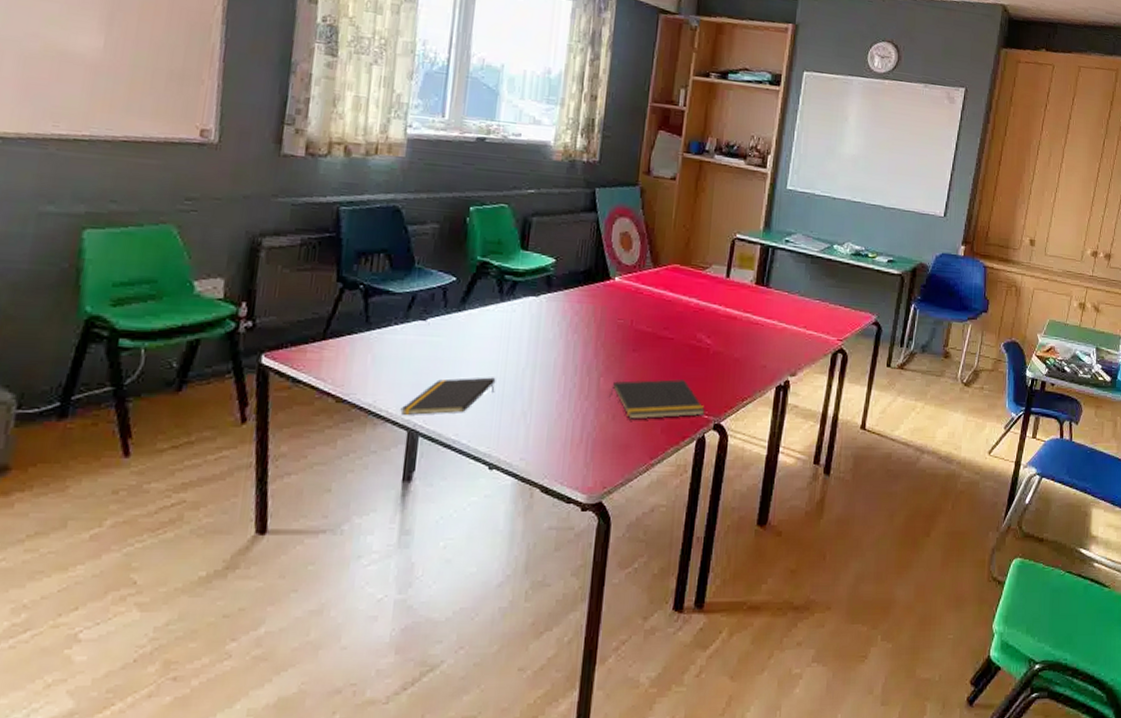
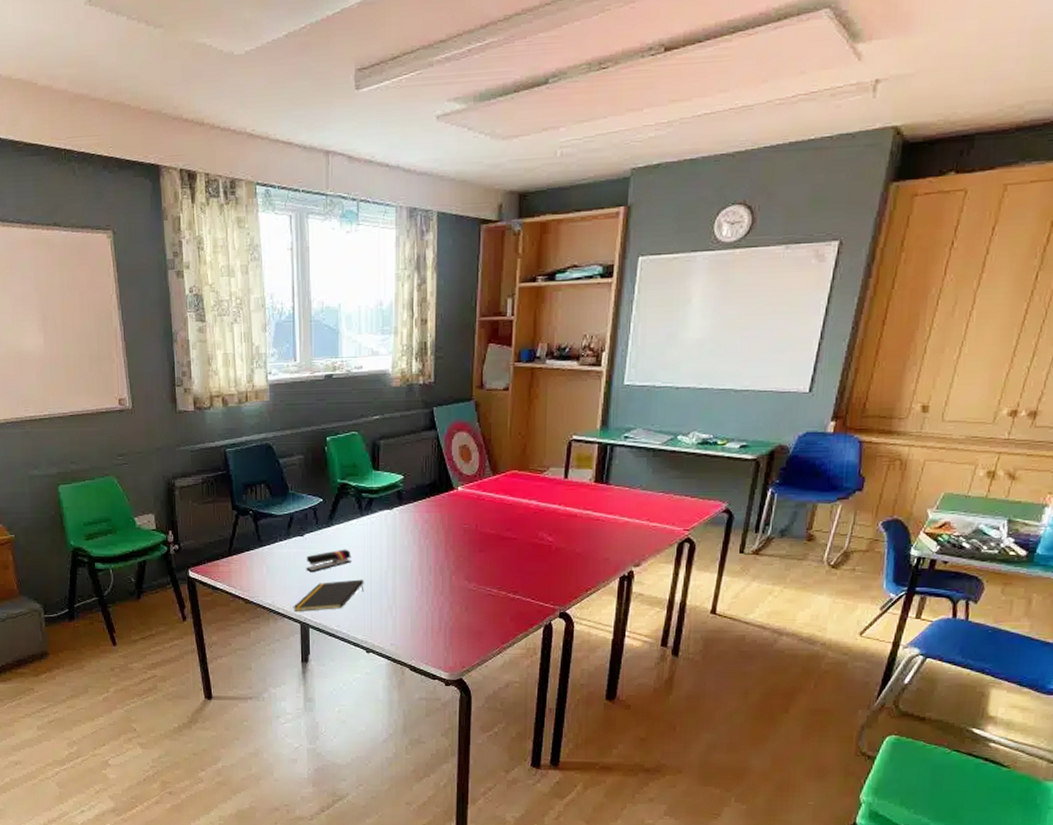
stapler: none [424,339,484,365] -> present [306,549,351,572]
notepad: present [609,379,705,420] -> none [461,575,550,610]

